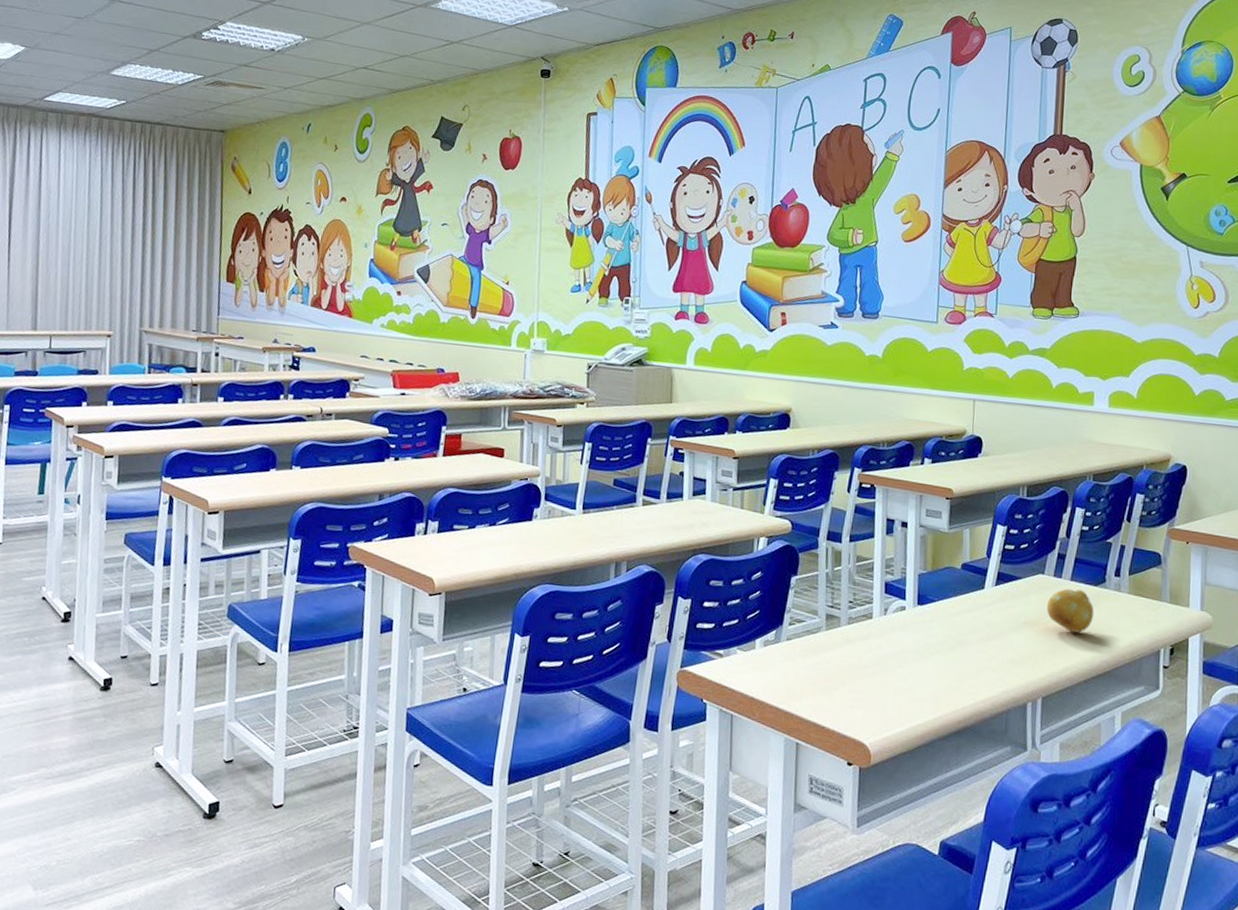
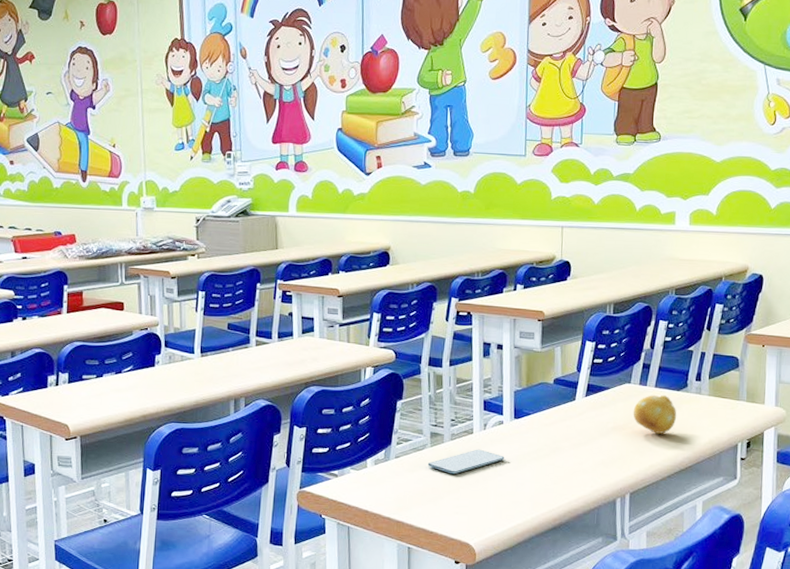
smartphone: none [821,636,906,663] -> present [427,449,505,475]

